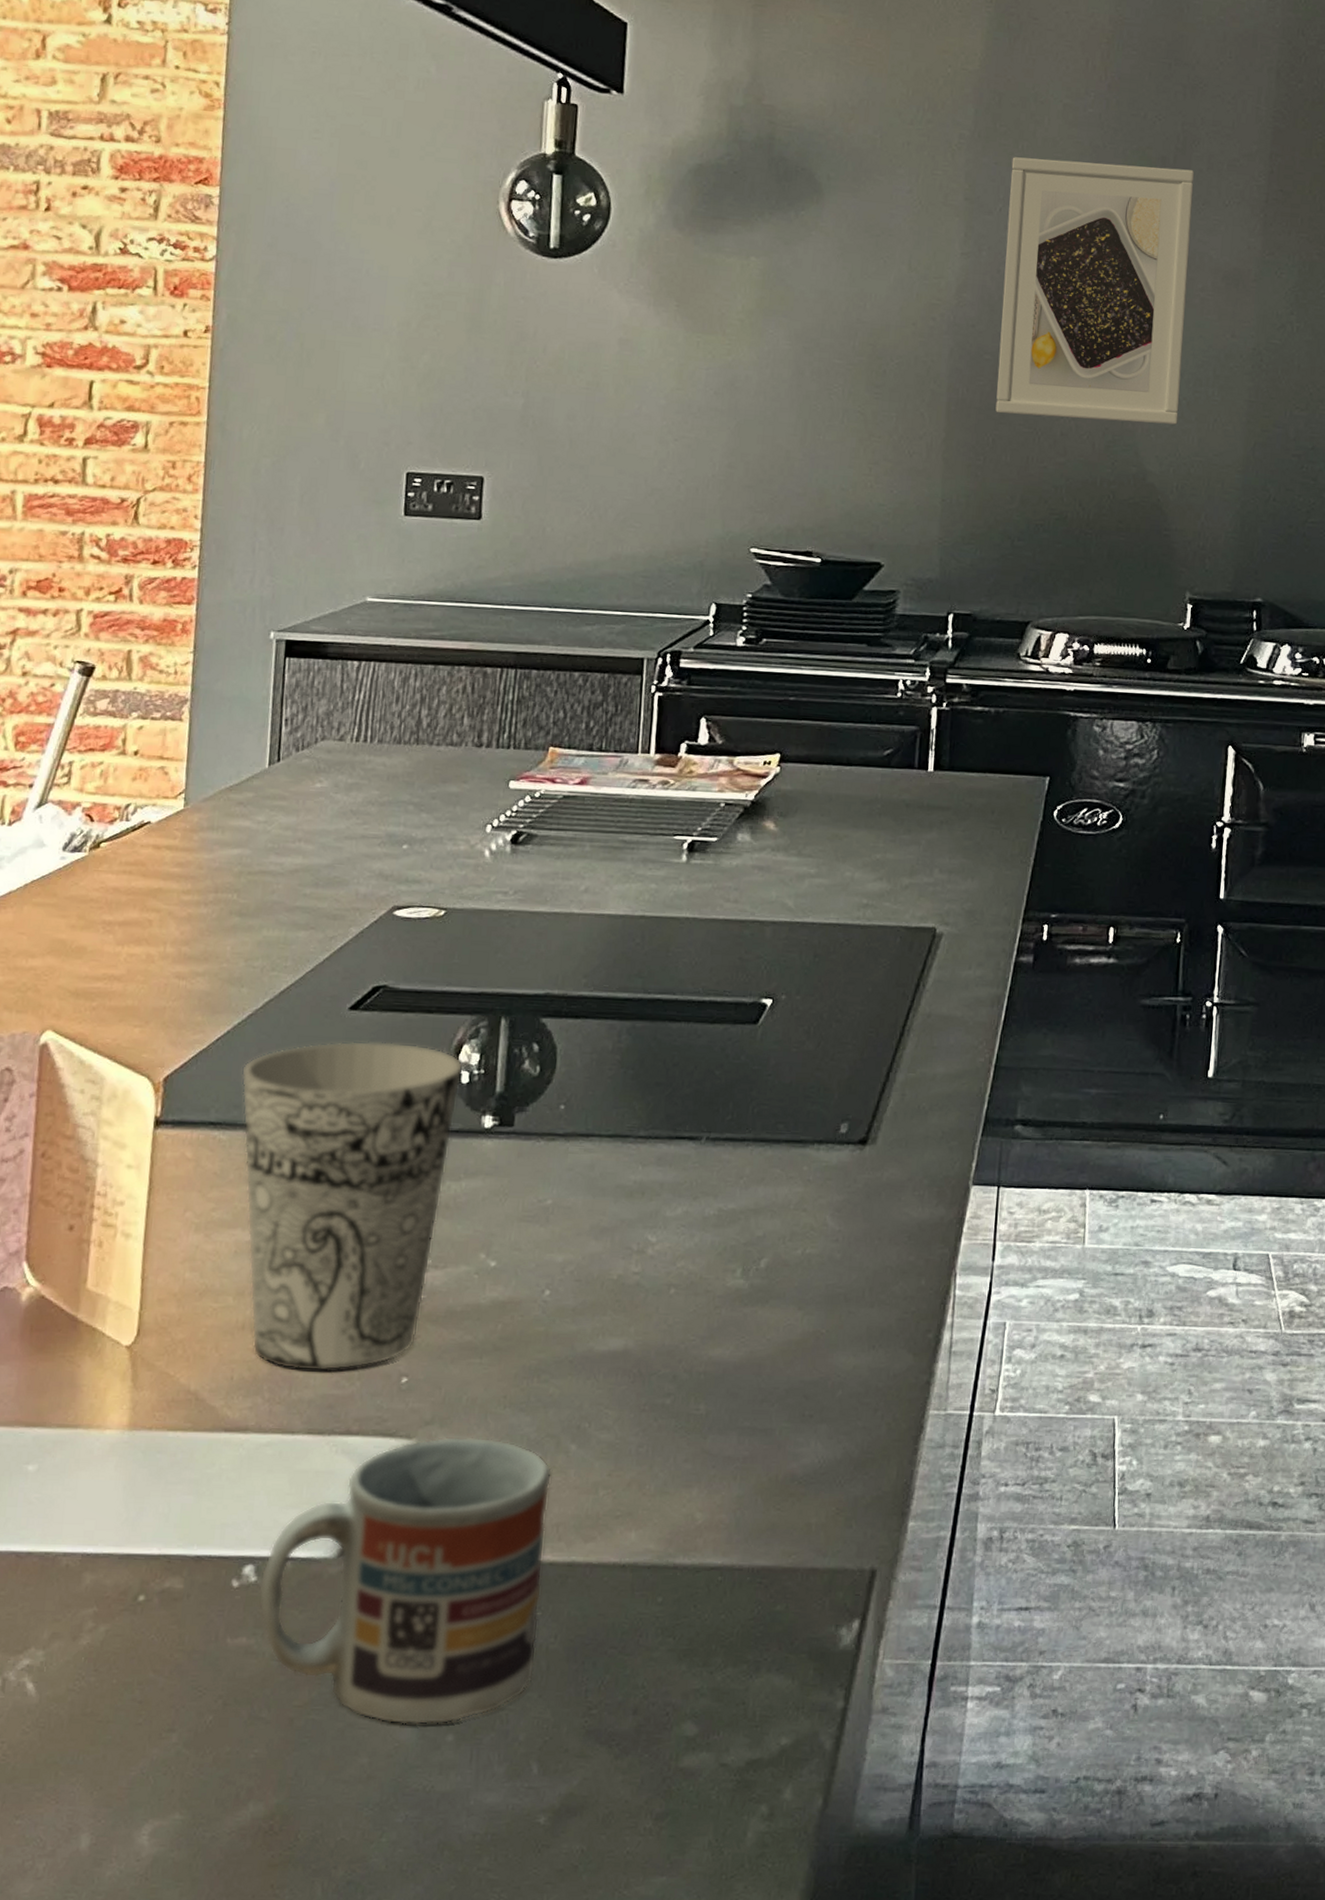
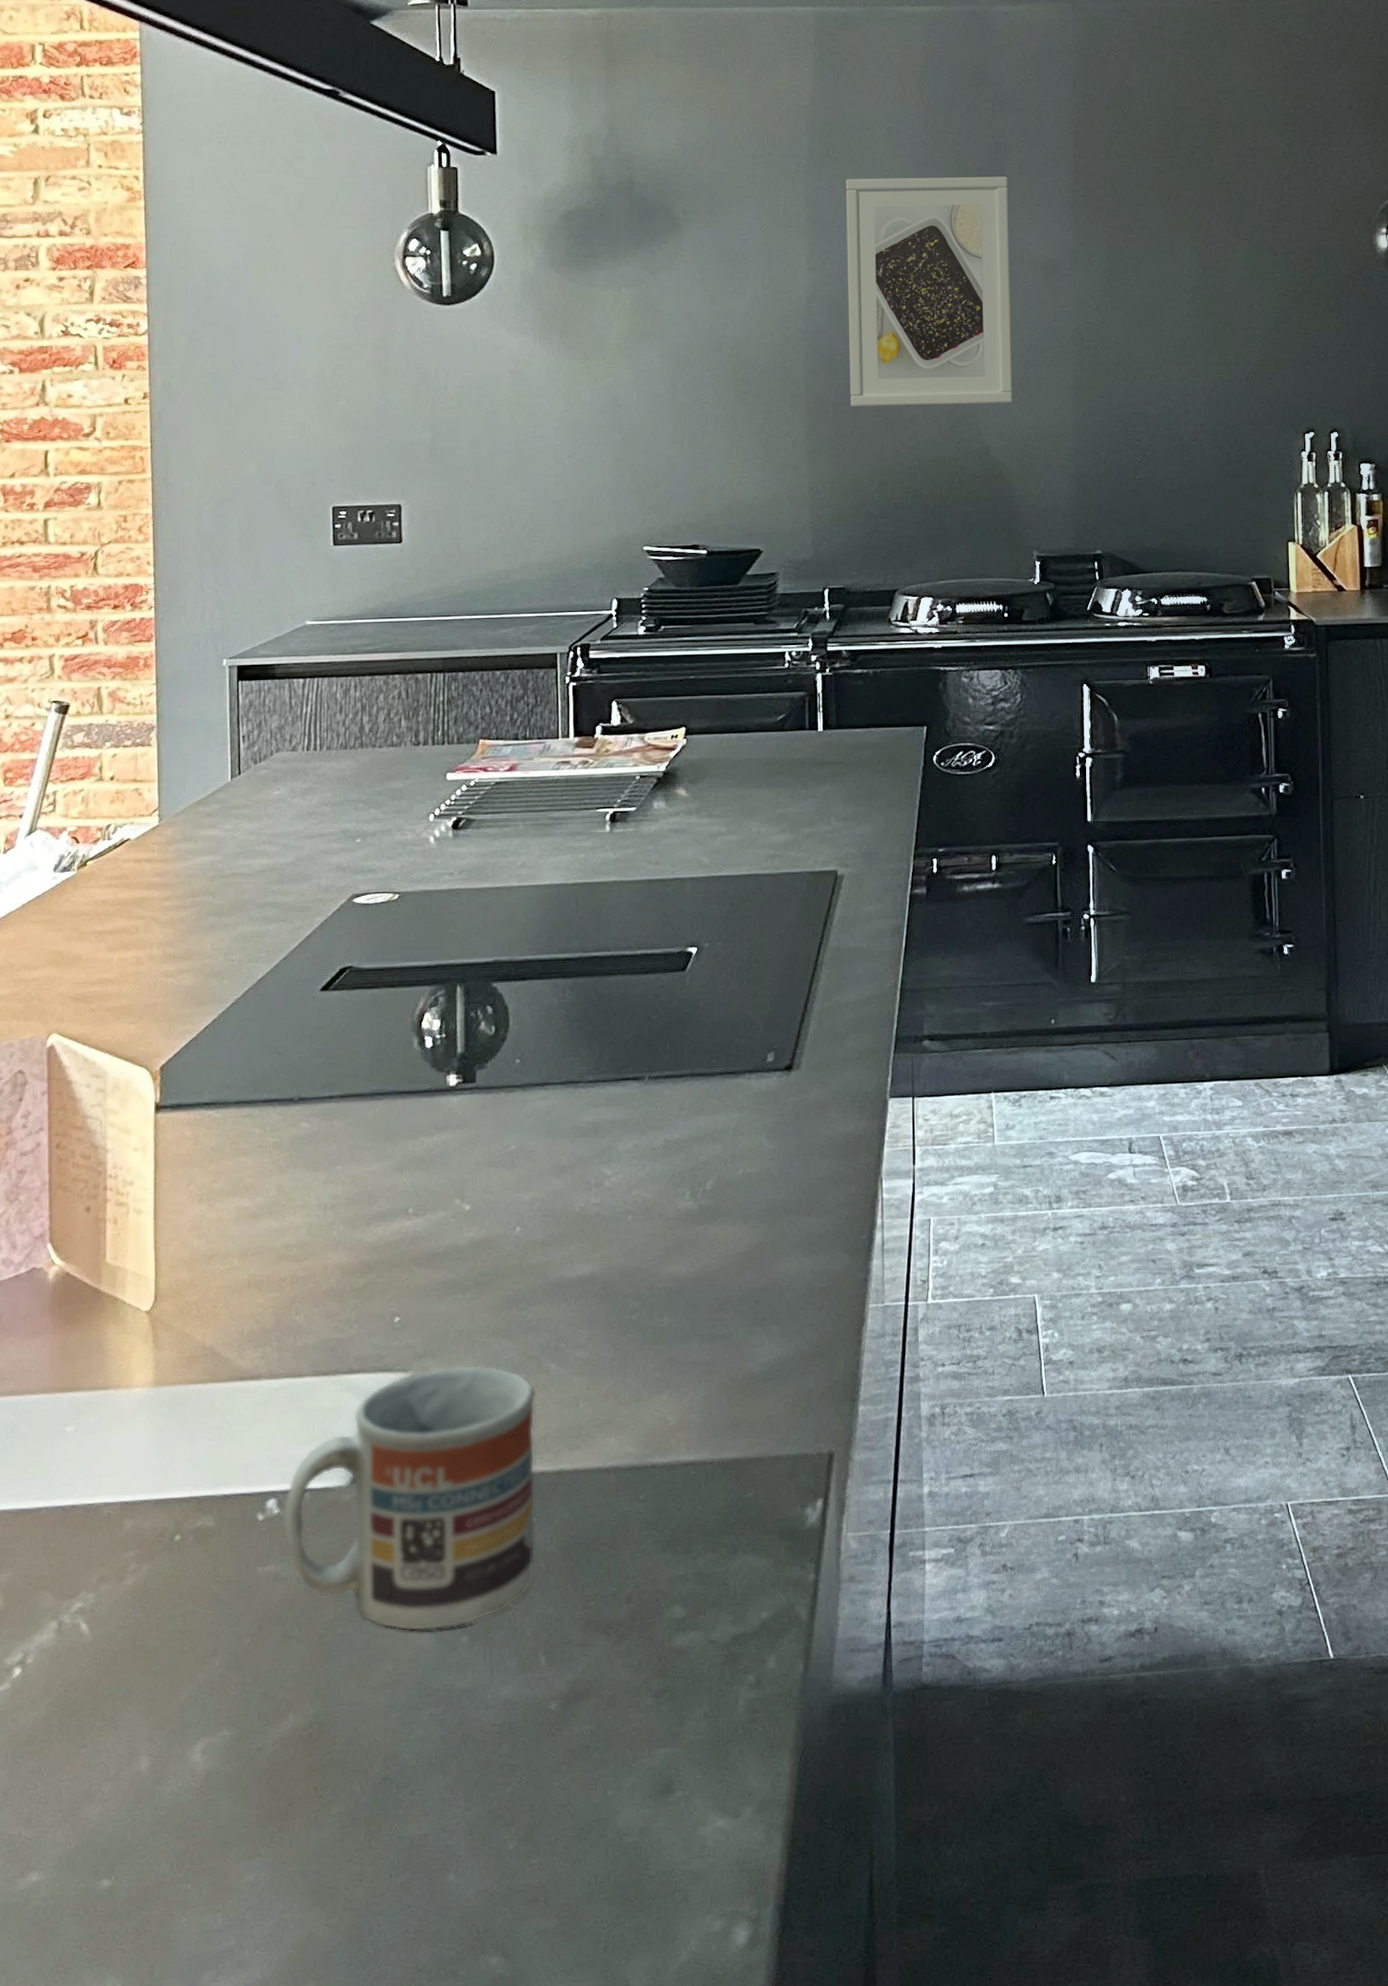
cup: present [241,1040,463,1372] -> none [228,1016,426,1320]

